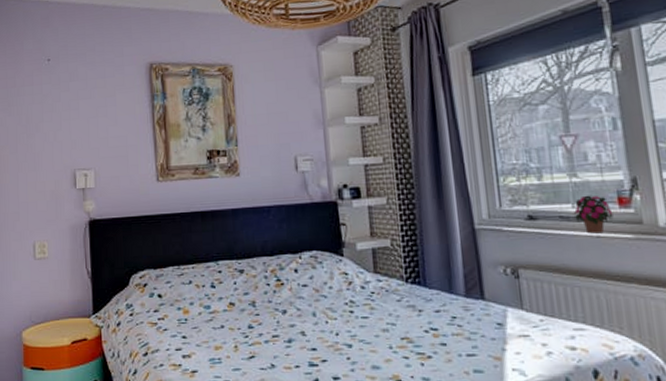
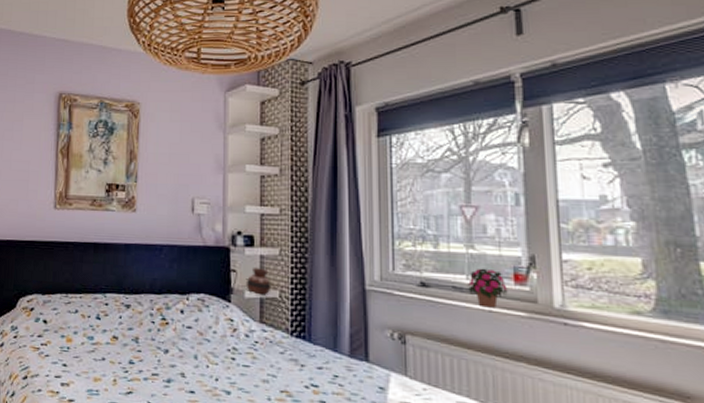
vase: none [356,219,382,246] -> present [246,268,271,295]

